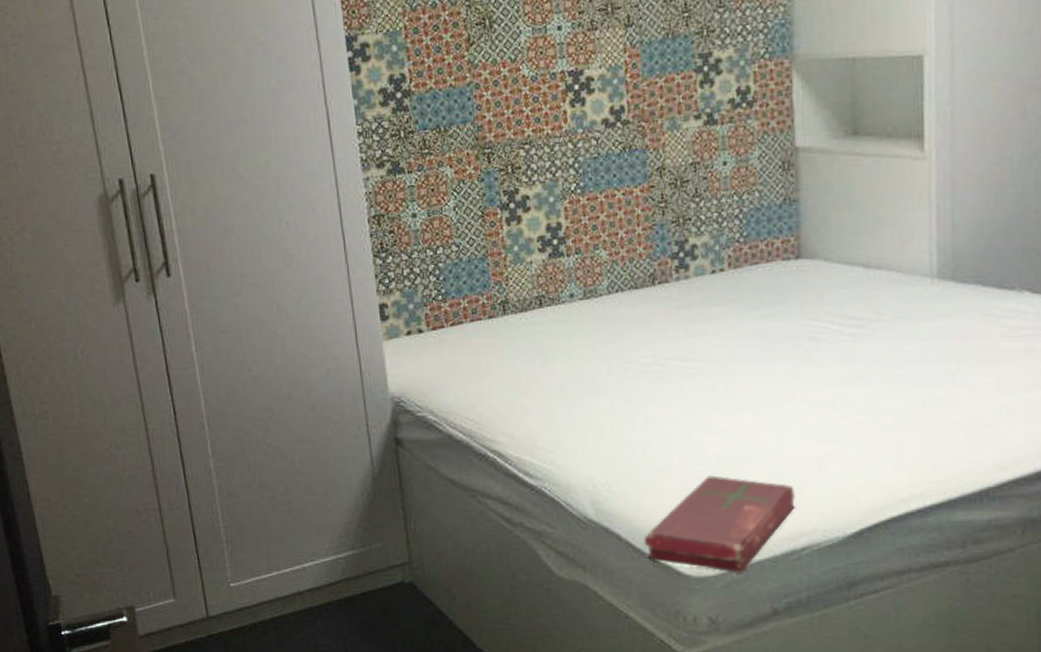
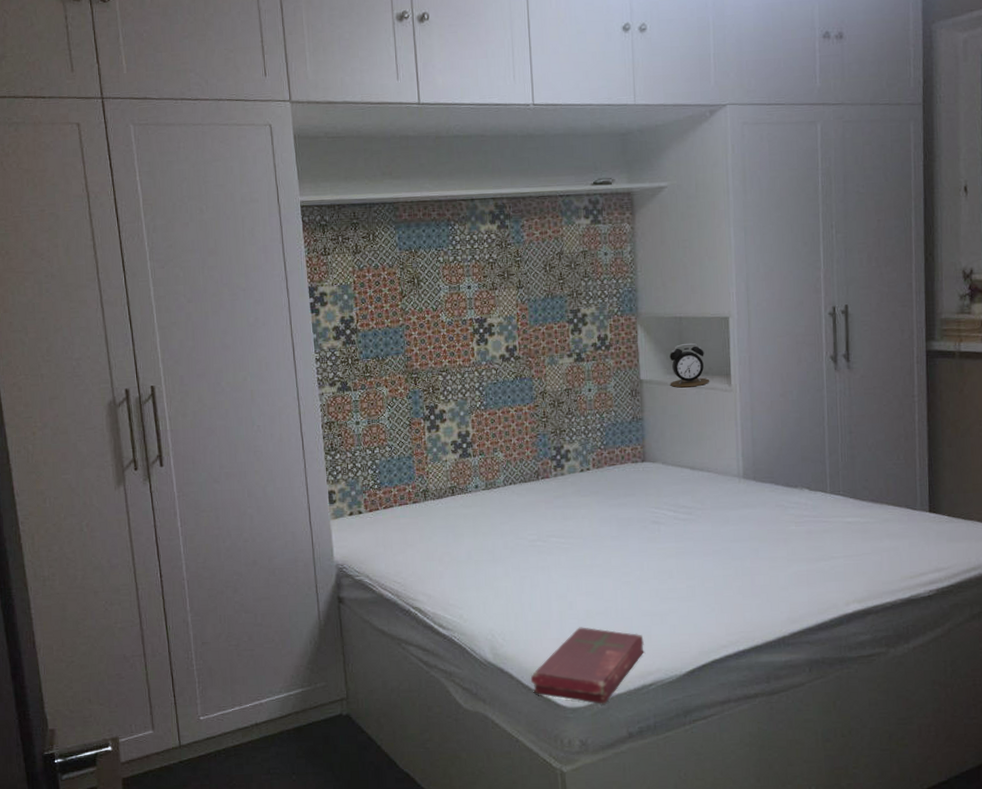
alarm clock: none [837,93,894,157] -> present [669,343,710,388]

